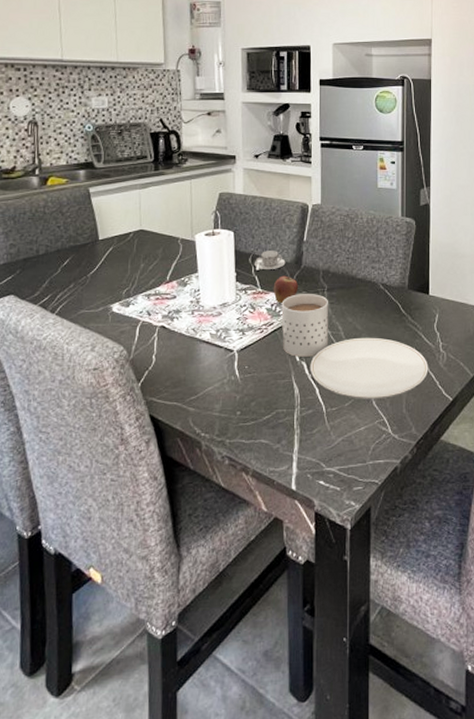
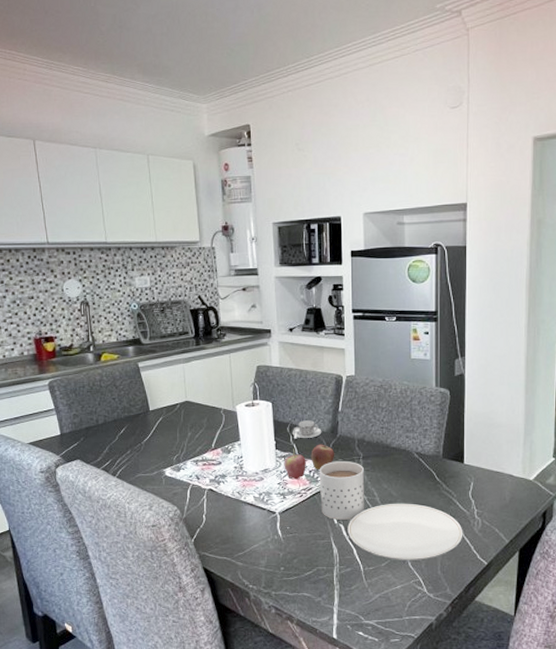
fruit: none [244,279,268,314] -> present [284,447,306,480]

